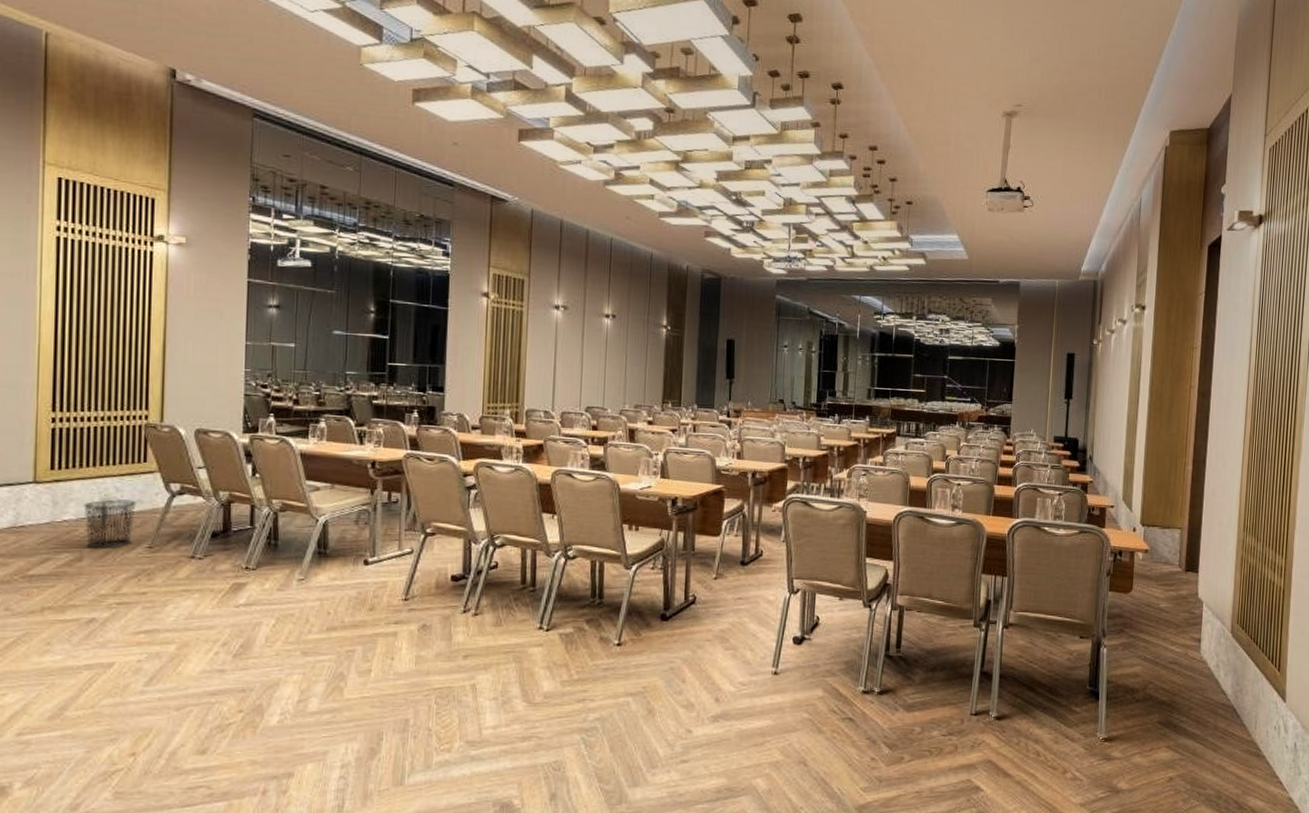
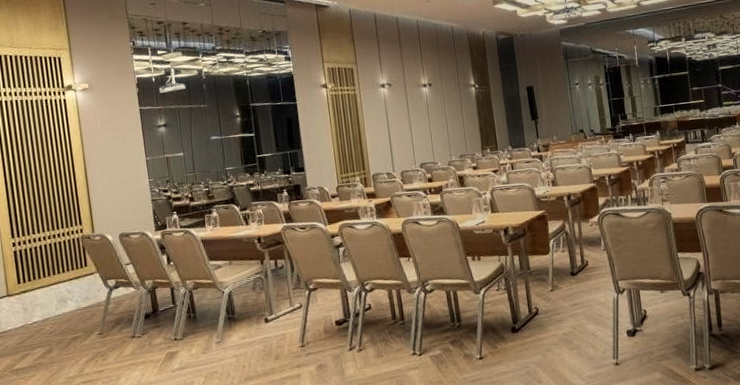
waste bin: present [83,499,137,549] -> none [46,298,86,342]

